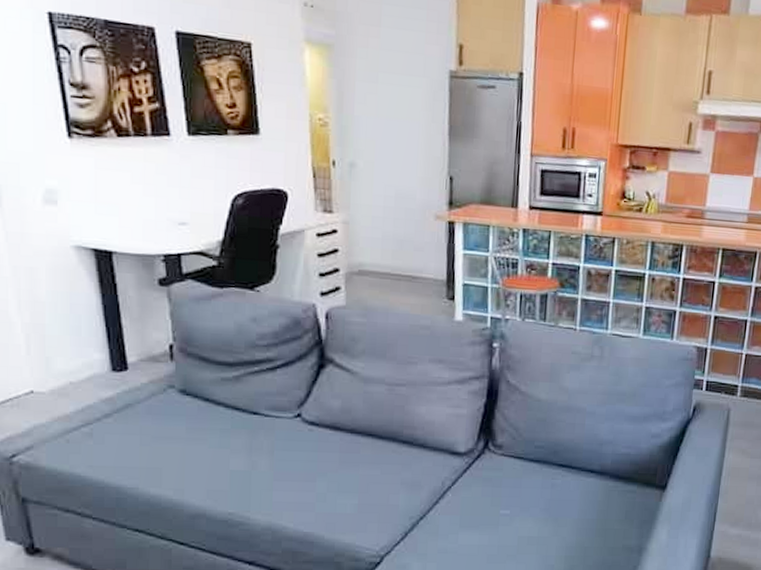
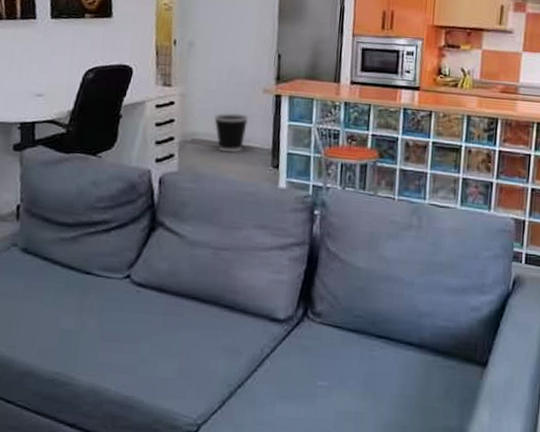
wastebasket: none [381,241,420,284] -> present [213,113,249,153]

